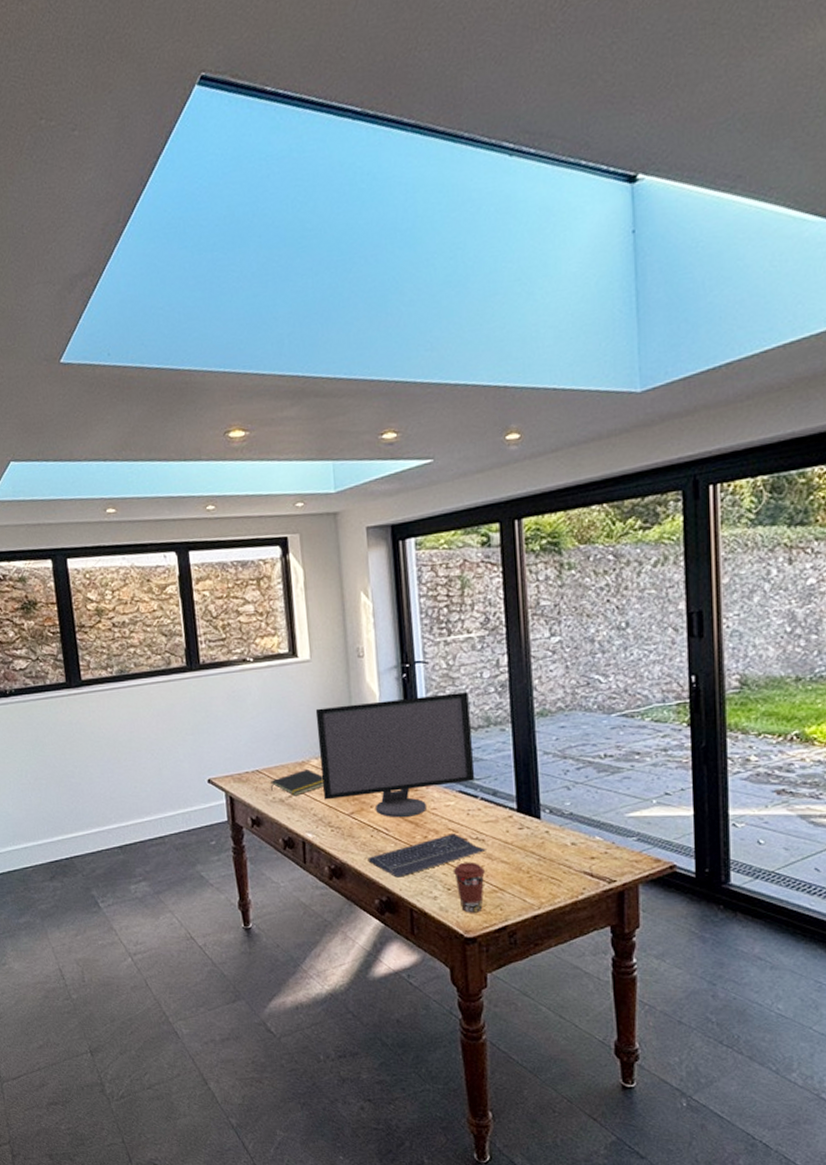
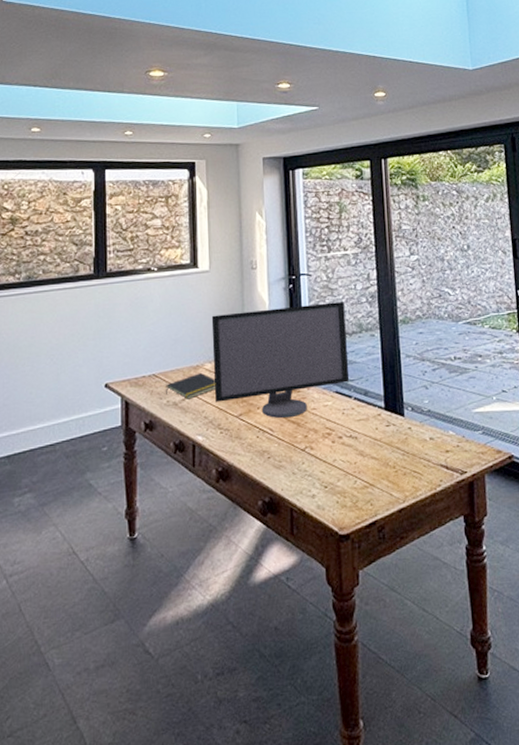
keyboard: present [367,833,486,878] -> none [253,432,359,478]
coffee cup: present [453,862,485,913] -> none [329,459,357,510]

